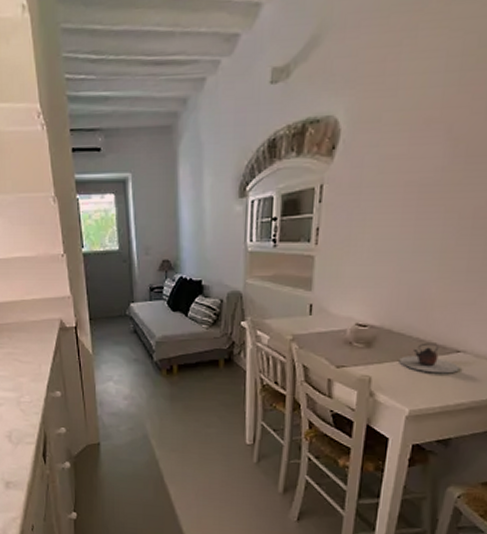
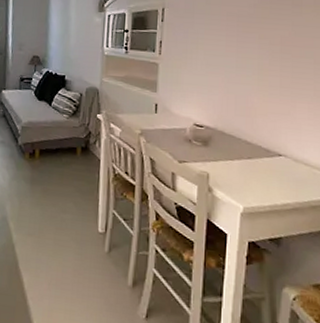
teapot: present [399,342,460,374] -> none [232,145,283,175]

